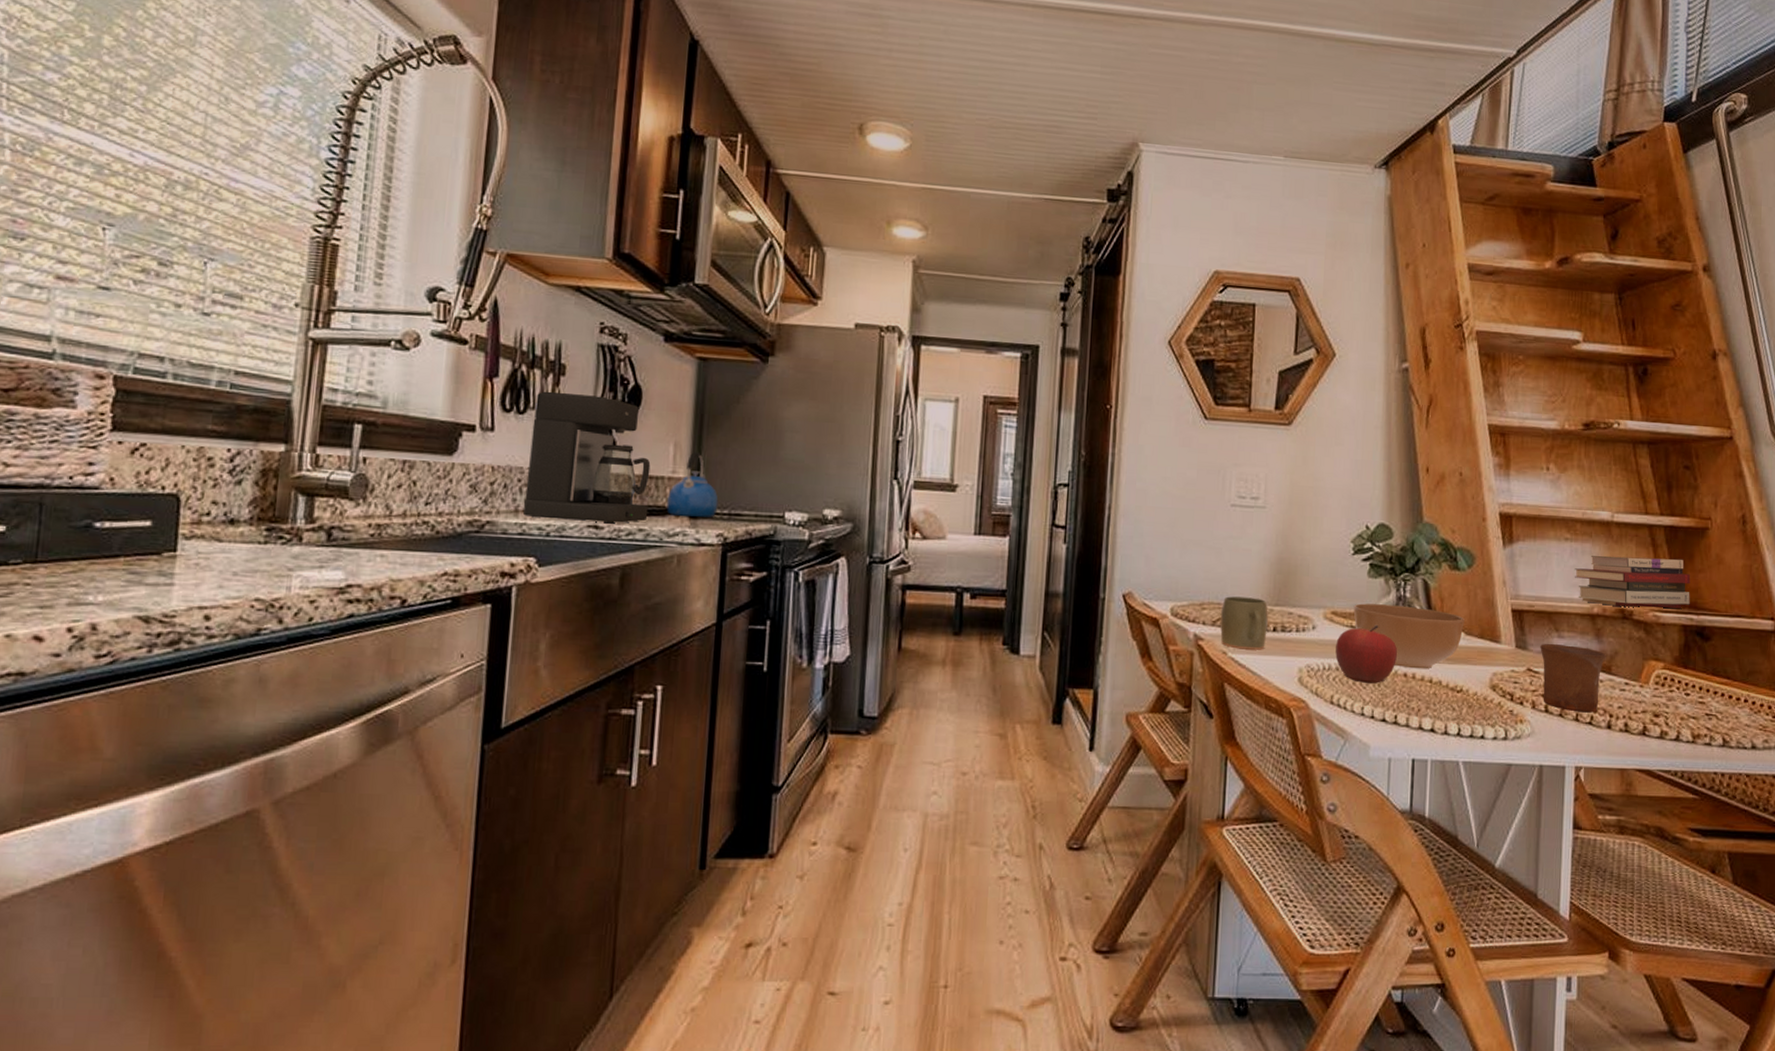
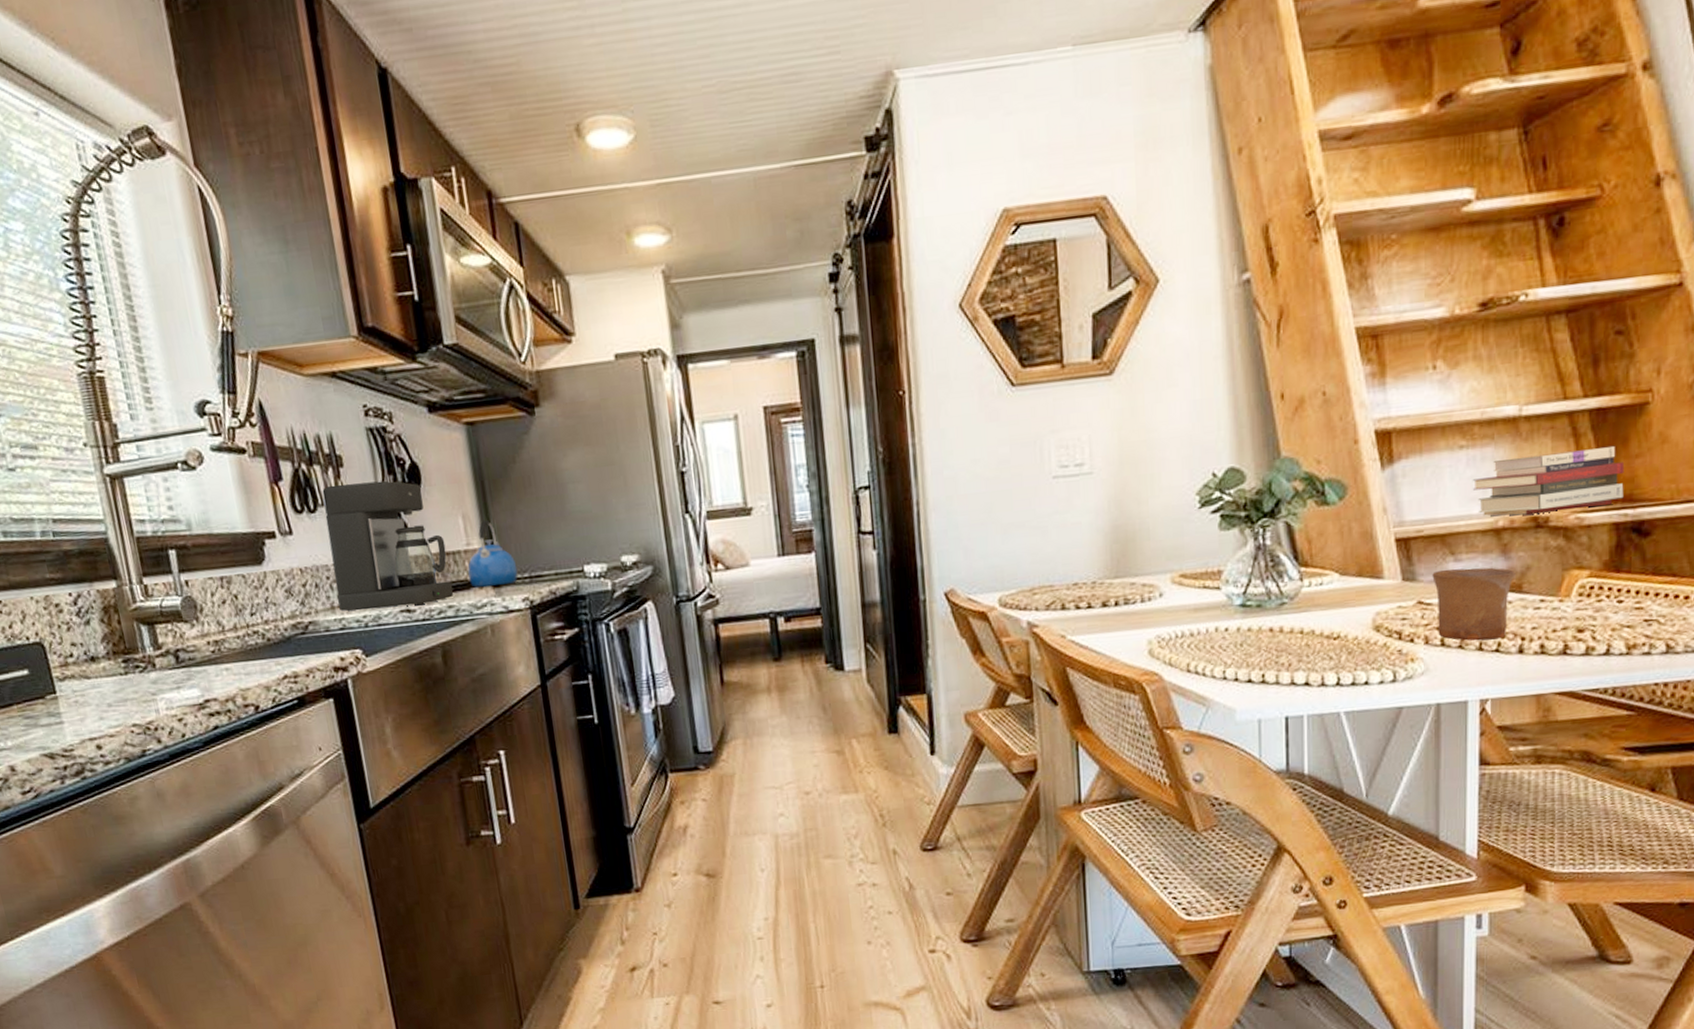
mug: present [1220,596,1268,650] -> none [1053,573,1109,630]
fruit: present [1335,624,1398,685] -> none [1188,580,1261,646]
bowl: present [1353,603,1465,669] -> none [1205,553,1338,622]

